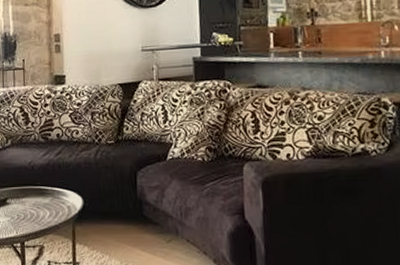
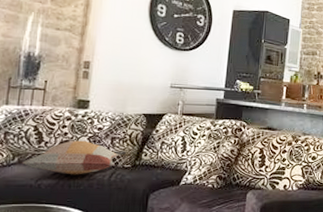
decorative pillow: none [14,118,107,155] -> present [21,140,126,175]

